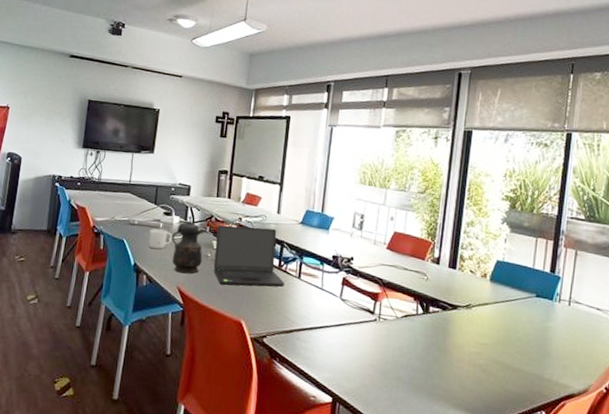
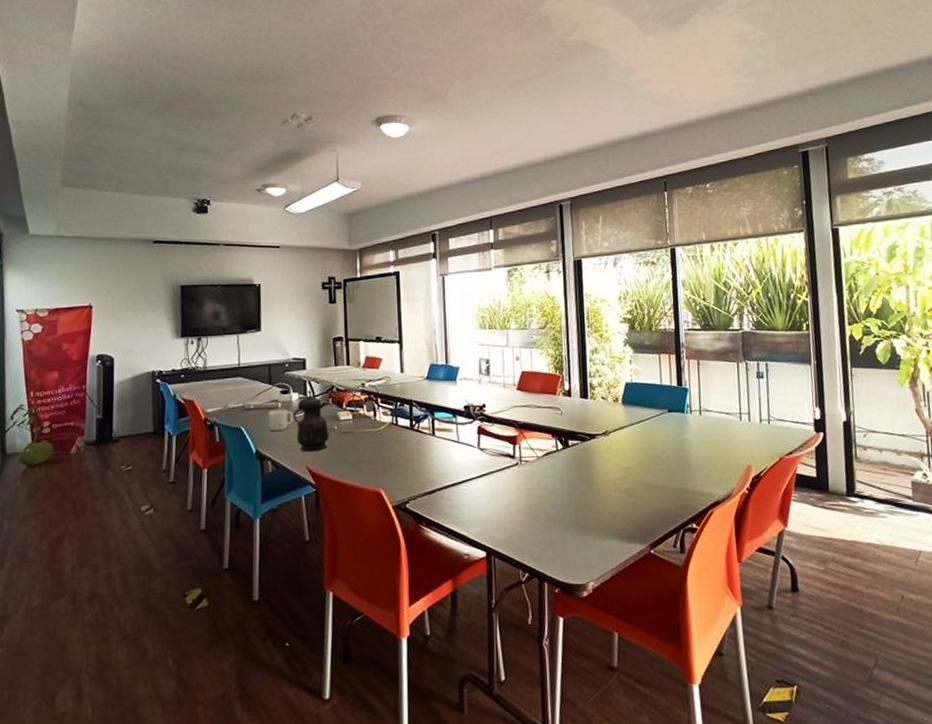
laptop: present [213,225,285,287] -> none [339,389,419,456]

